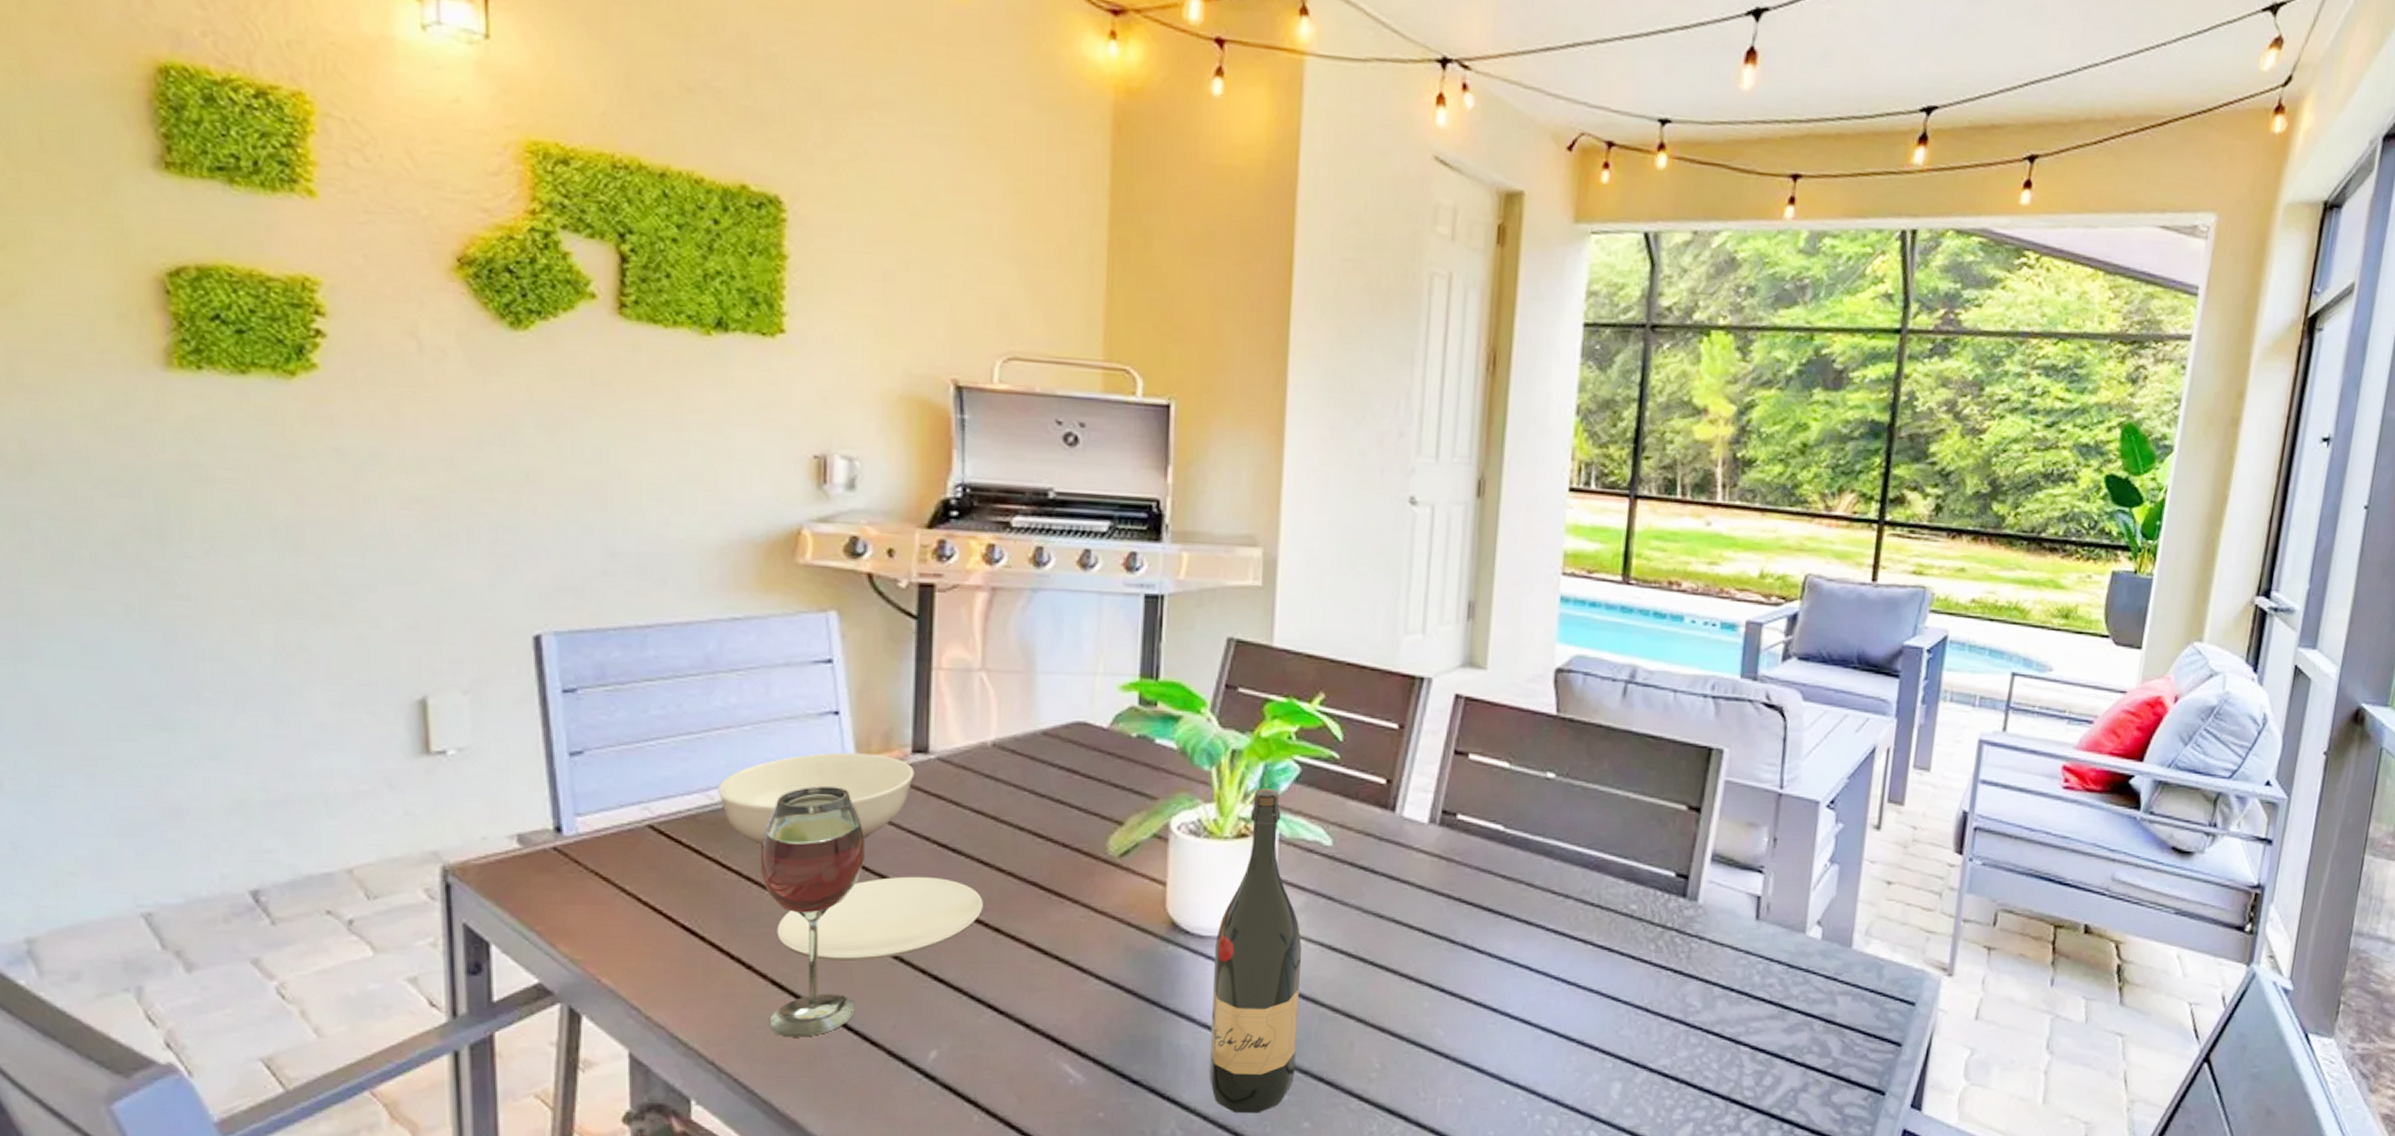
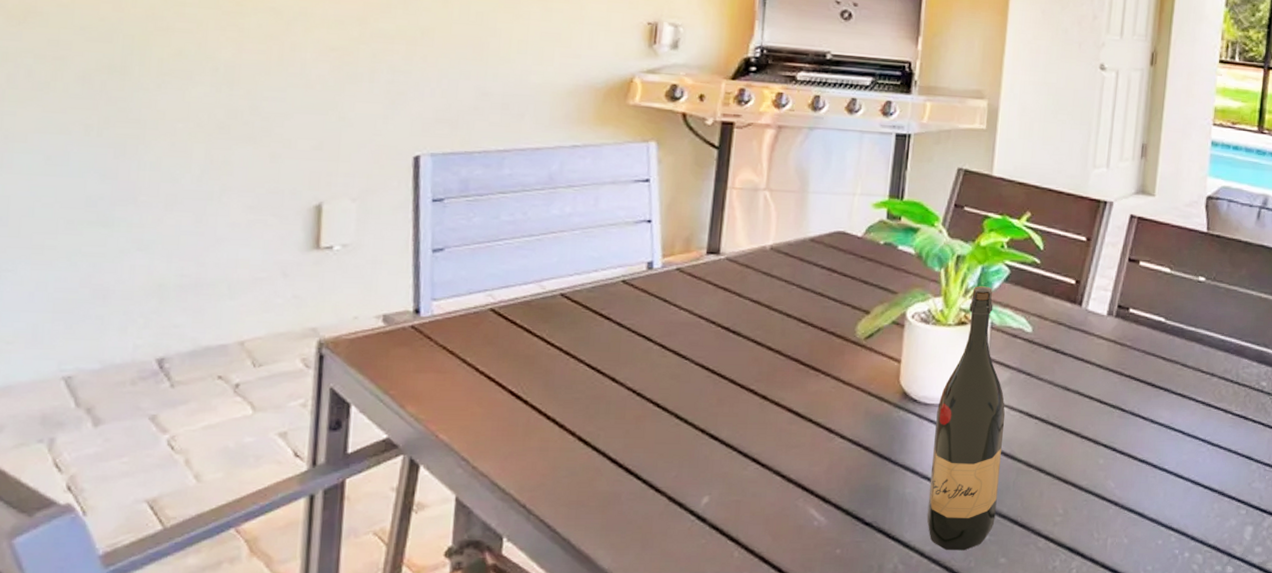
bowl: present [718,752,915,845] -> none [549,252,708,326]
wineglass: present [760,785,866,1037] -> none [573,279,664,485]
plate: present [777,876,983,962] -> none [586,353,755,422]

